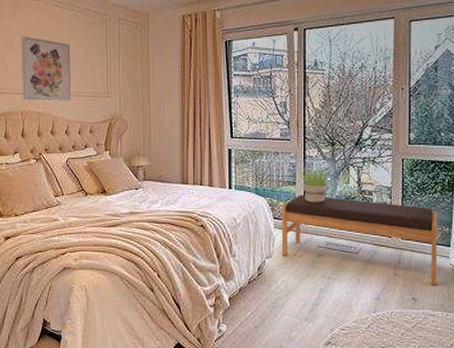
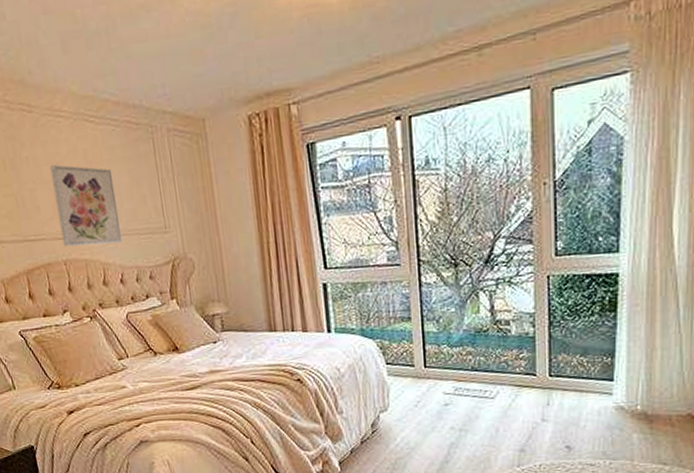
bench: present [281,194,438,286] -> none [394,331,597,430]
potted plant: present [296,166,333,203] -> none [410,295,458,342]

